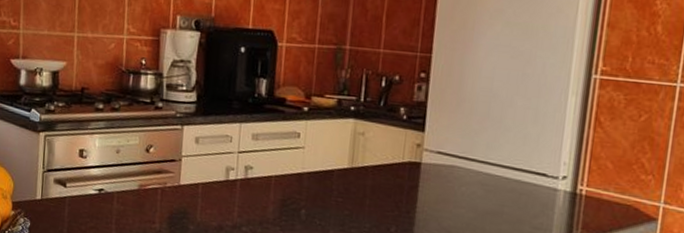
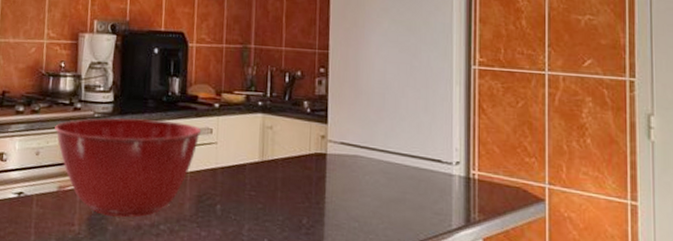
mixing bowl: none [135,118,289,218] -> present [55,118,202,218]

